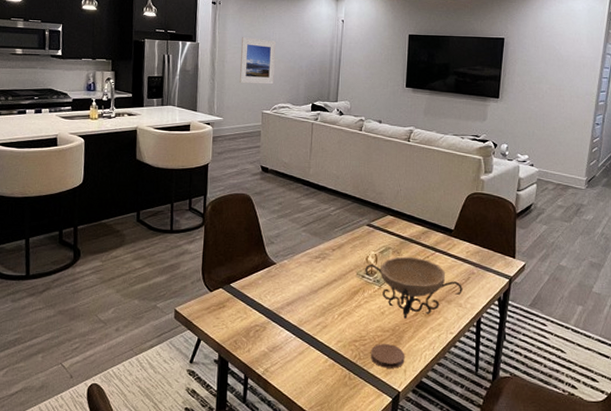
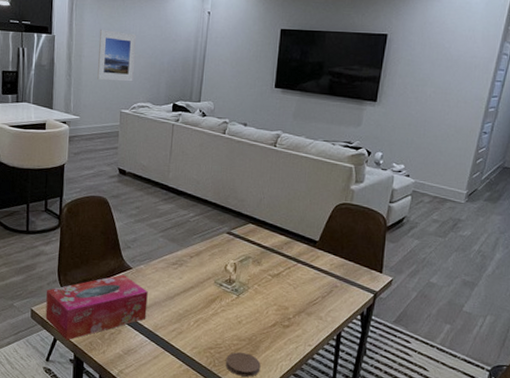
tissue box: none [189,269,292,340] -> present [45,274,148,340]
decorative bowl: present [365,256,462,319] -> none [223,266,324,329]

